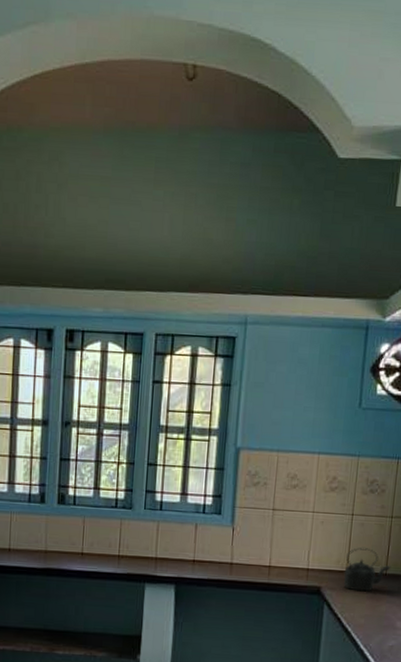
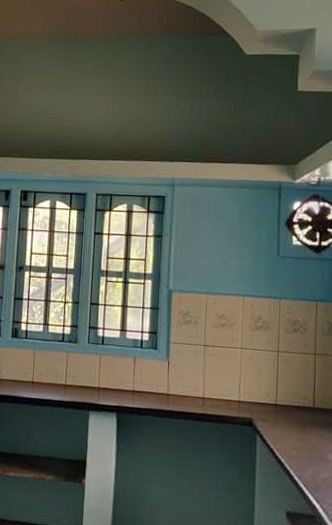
kettle: present [343,547,391,592] -> none [273,382,318,425]

